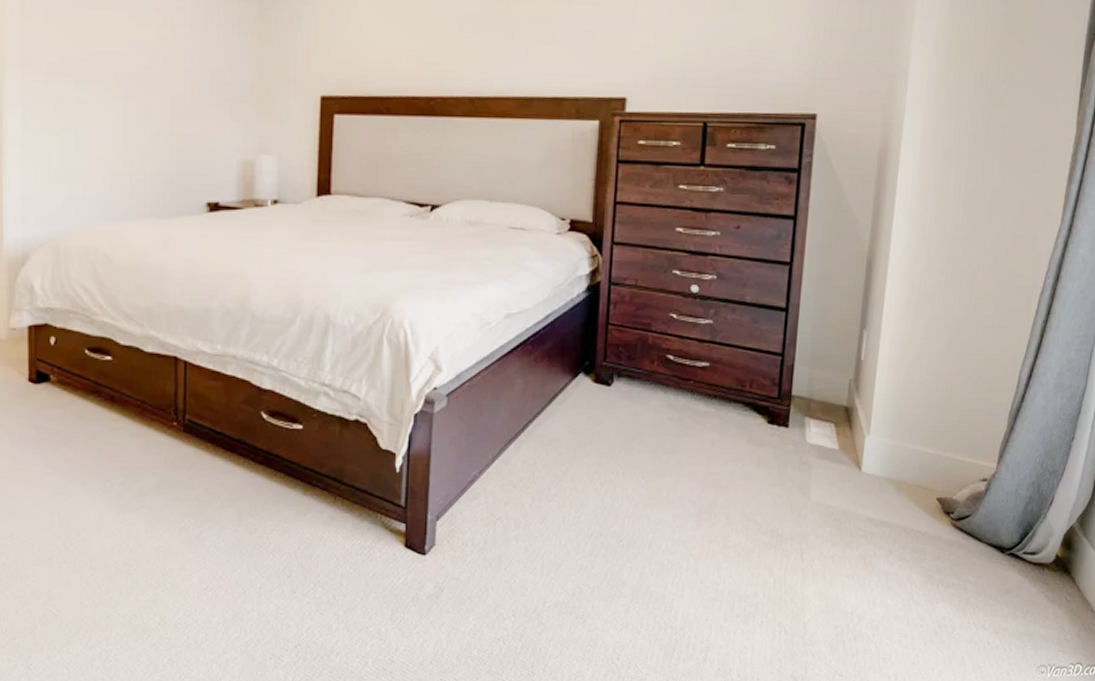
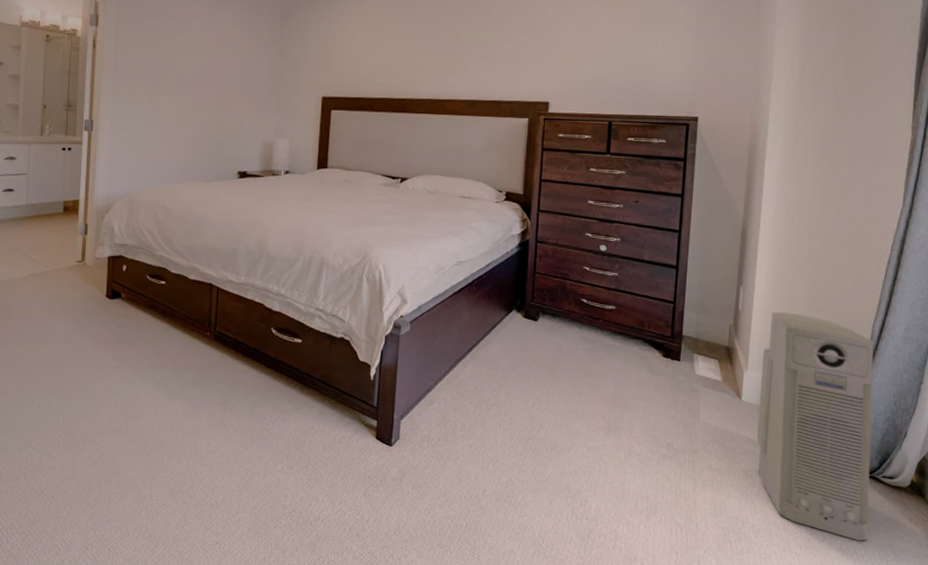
air purifier: none [878,361,1020,631] -> present [757,312,874,541]

